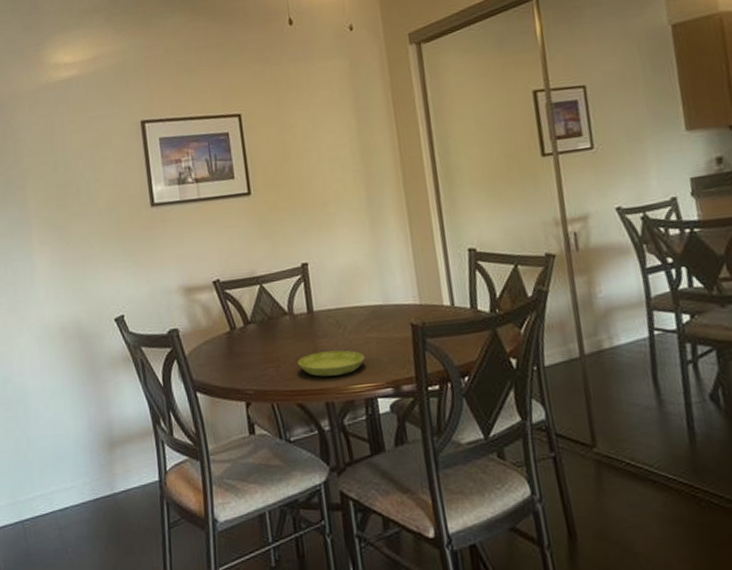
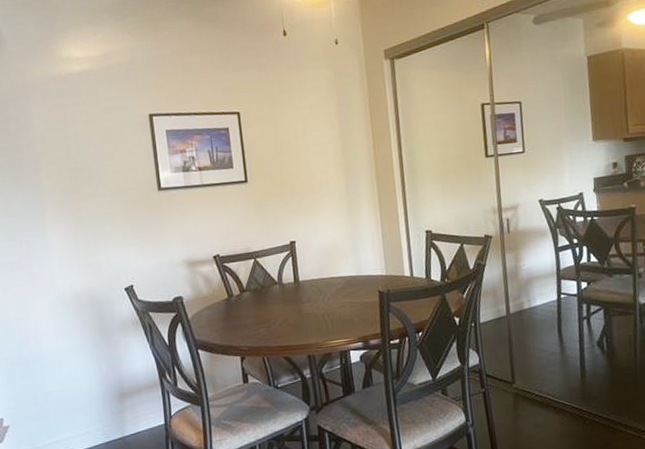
saucer: present [297,350,365,377] -> none [285,312,341,335]

